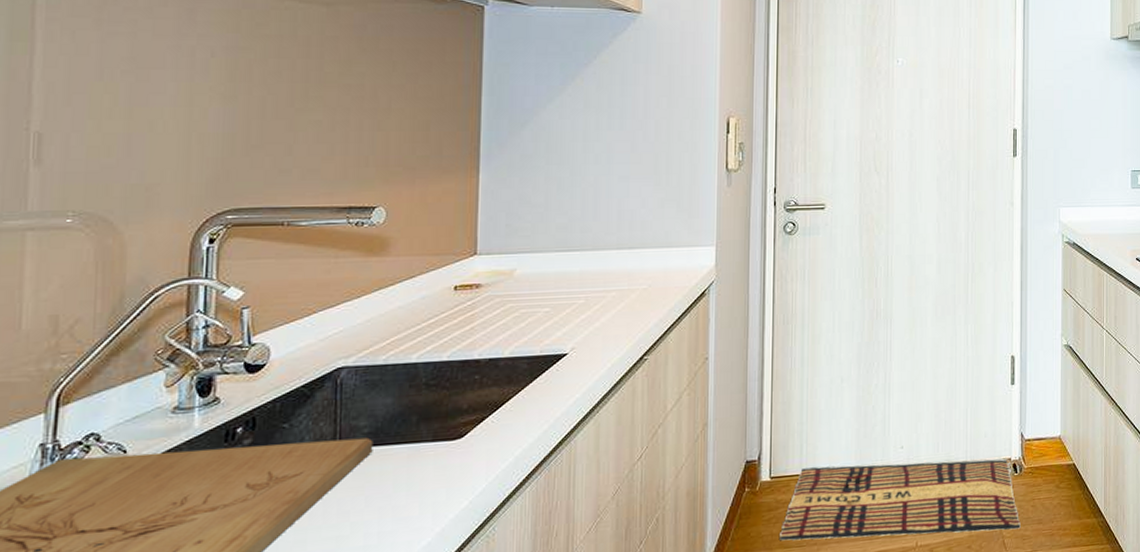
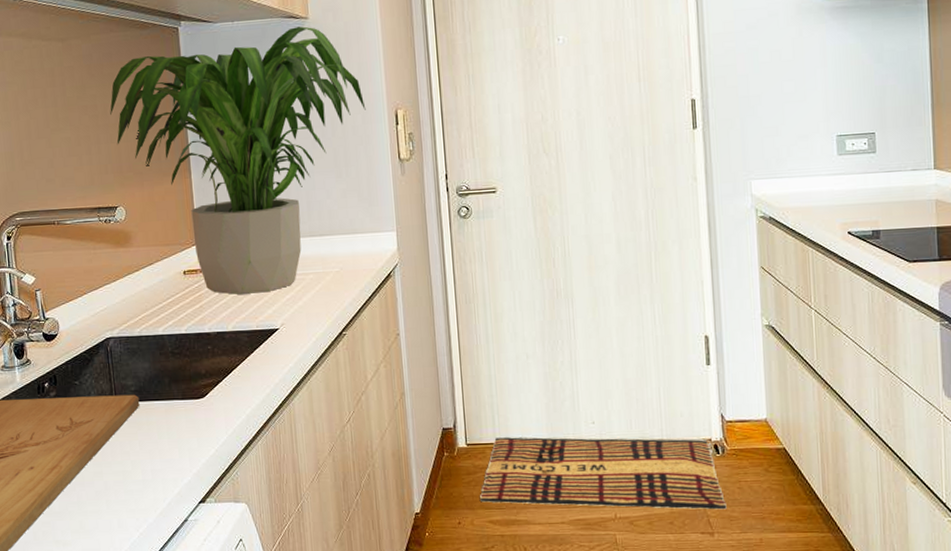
potted plant: none [381,20,696,314] -> present [110,26,366,295]

